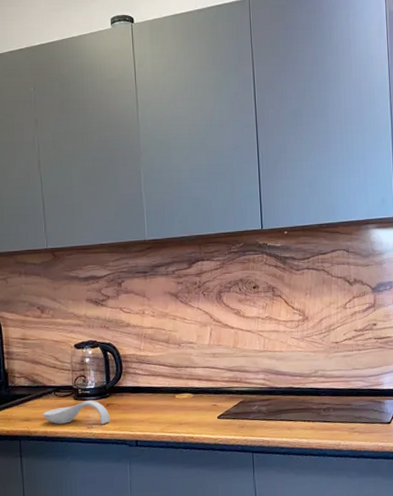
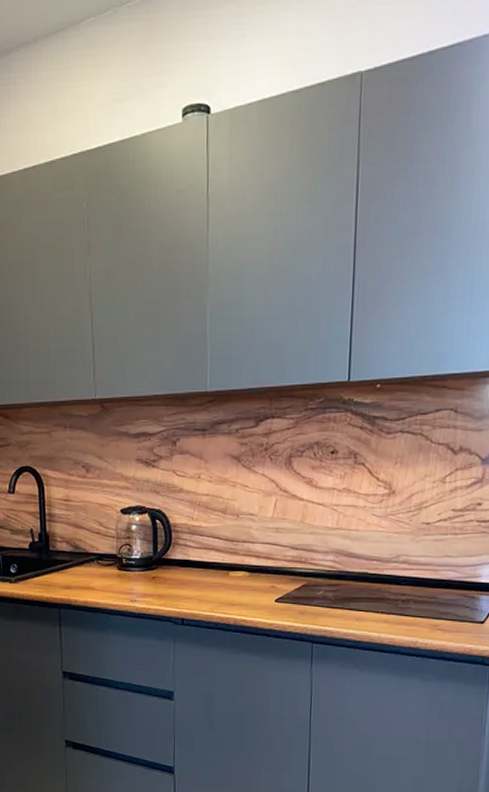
spoon rest: present [42,400,111,425] -> none [83,571,156,599]

